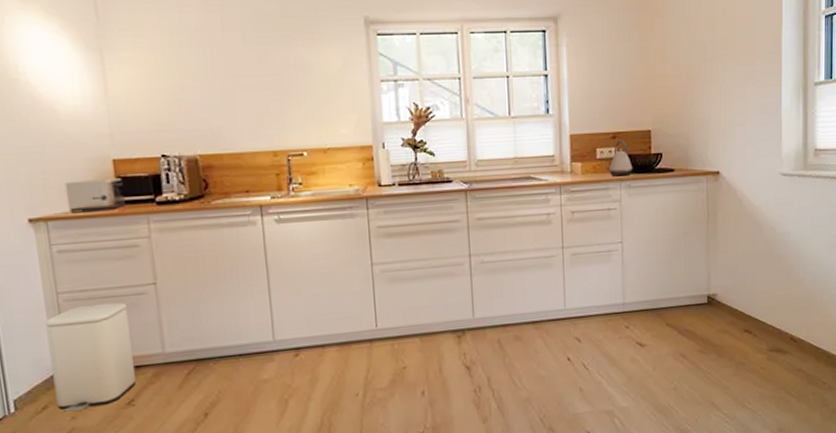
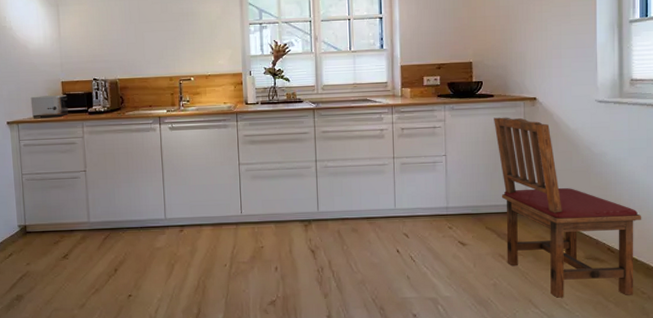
pedal bin: present [45,302,137,412] -> none [14,183,70,259]
kettle: present [608,140,633,177] -> none [434,70,456,100]
dining chair: none [674,194,824,397] -> present [494,117,642,298]

